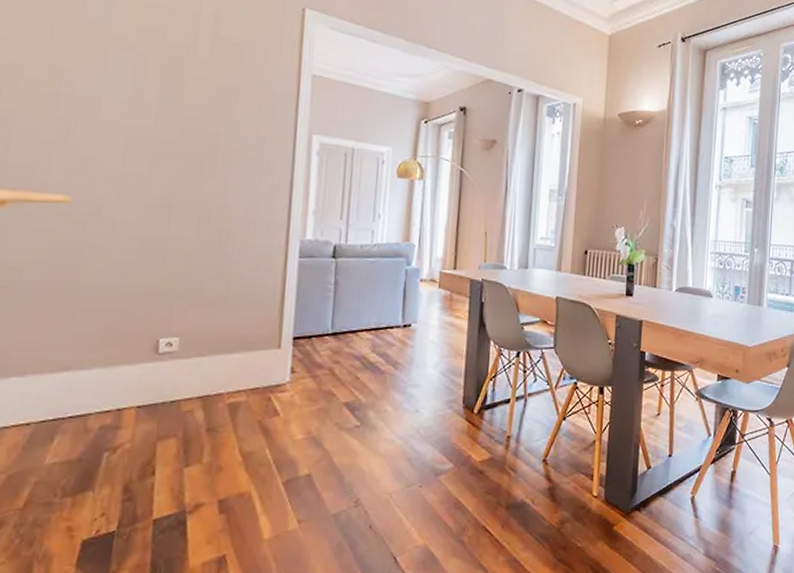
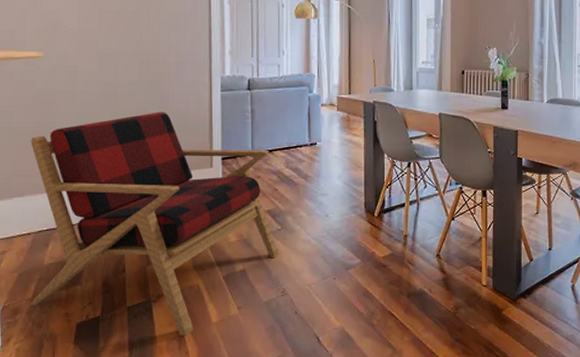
armchair: none [20,278,355,557] -> present [30,112,279,337]

